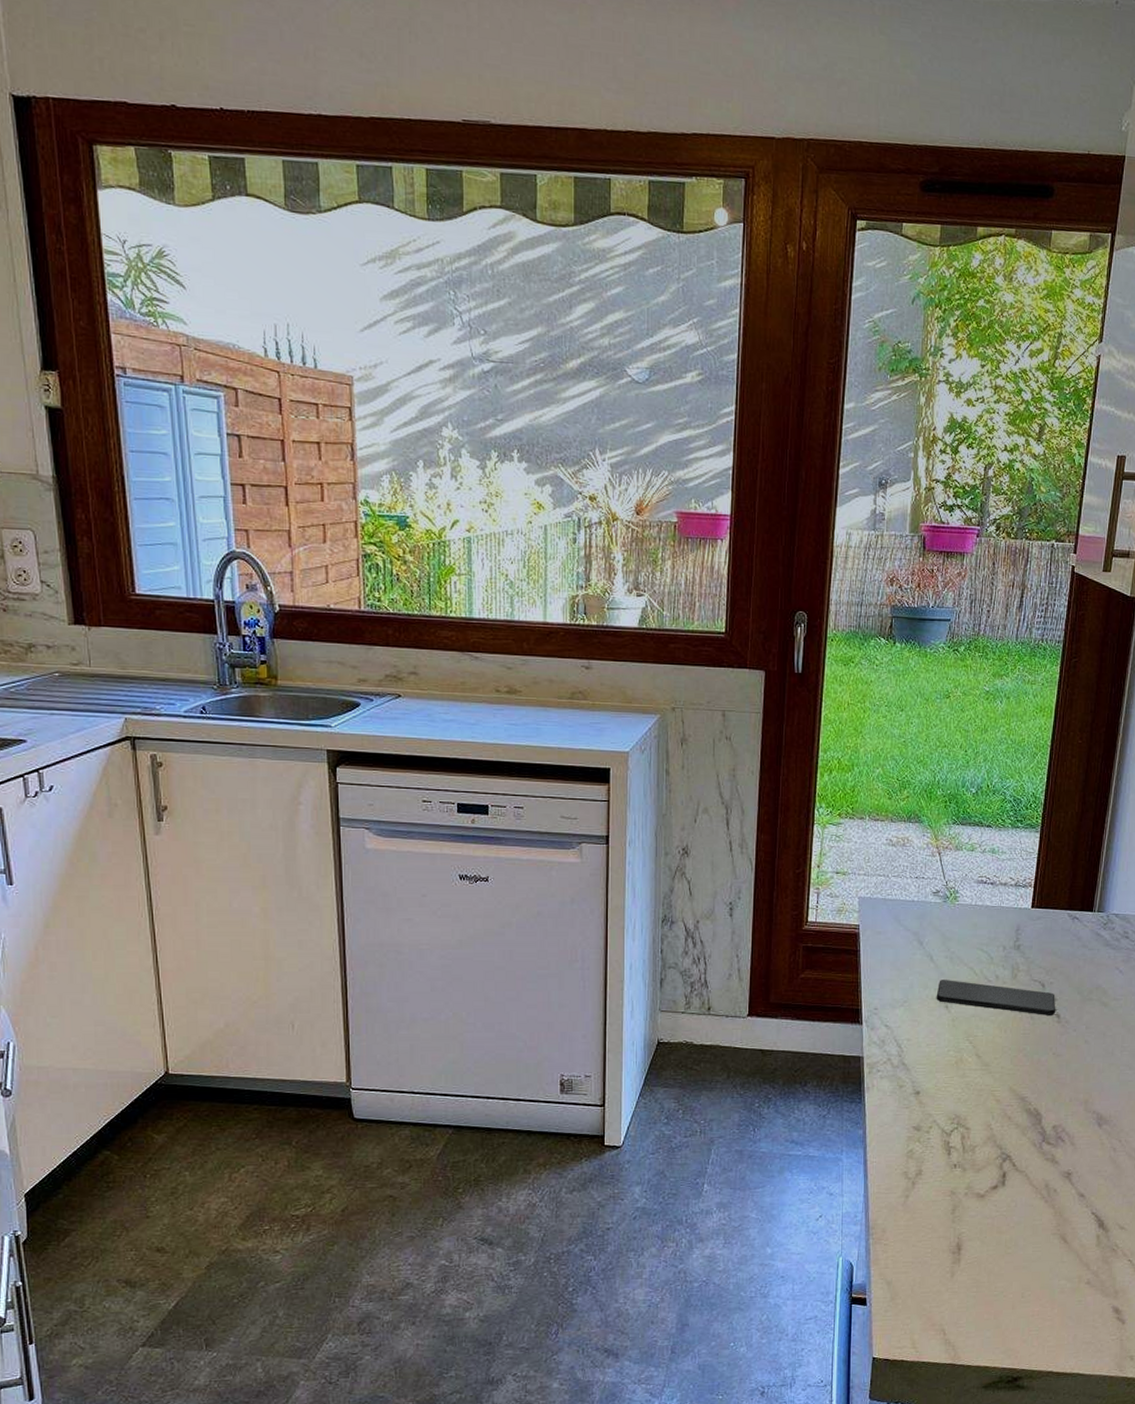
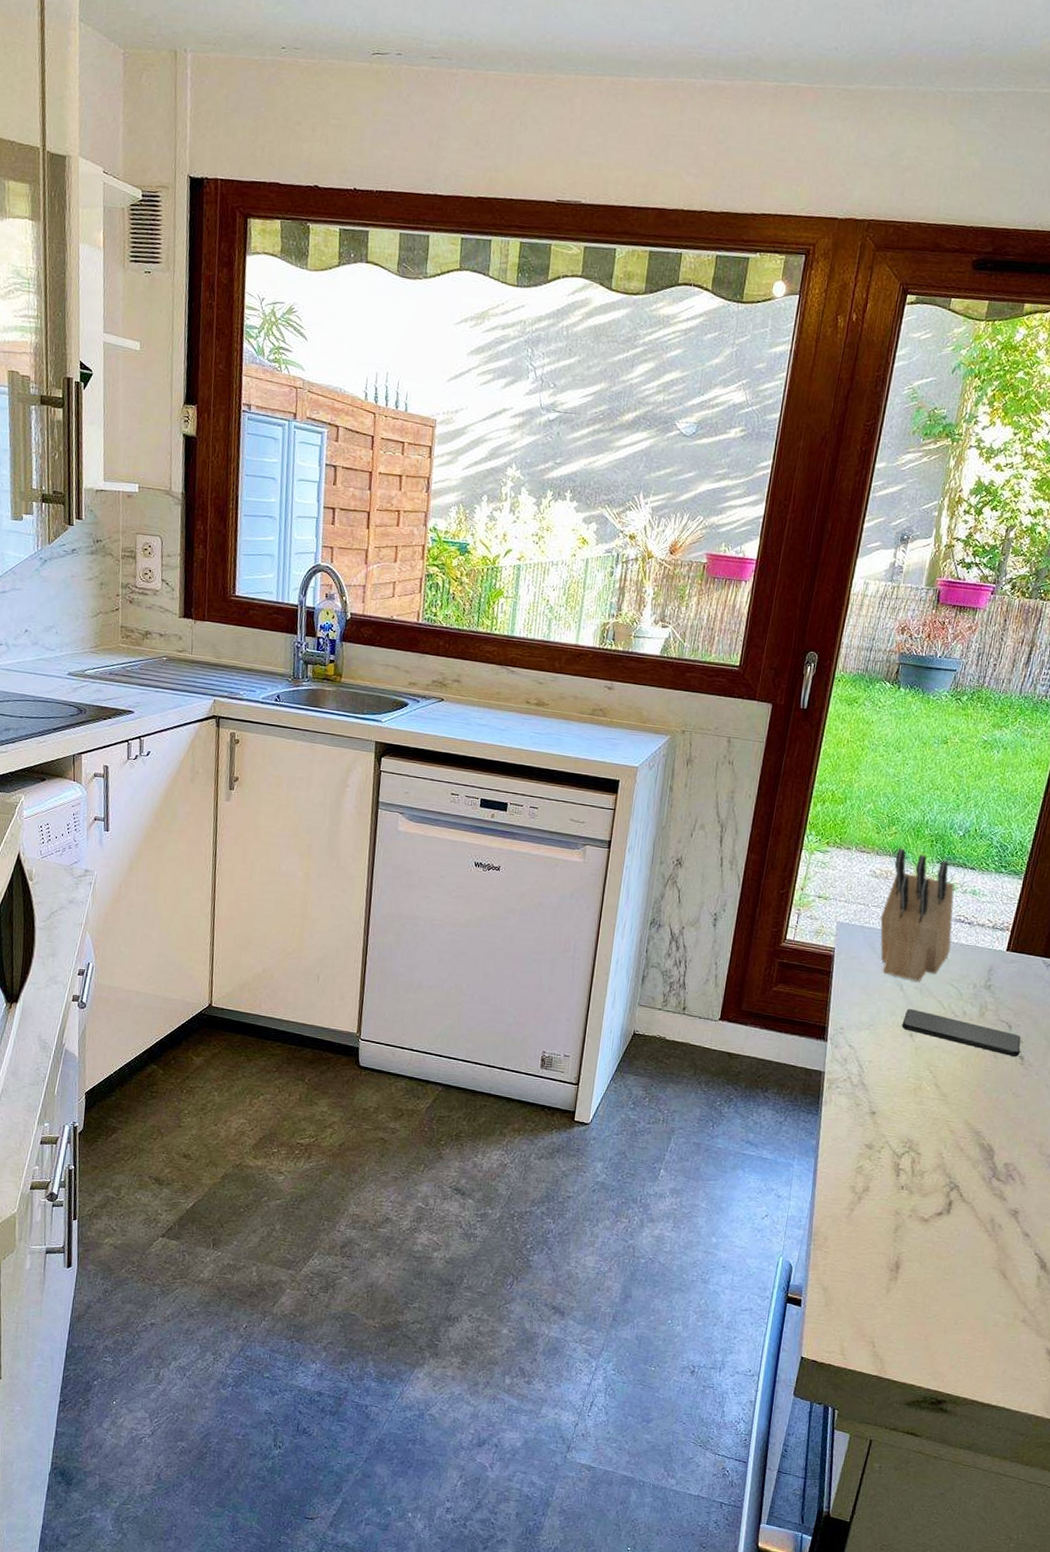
knife block: none [903,813,976,950] -> present [880,848,955,982]

